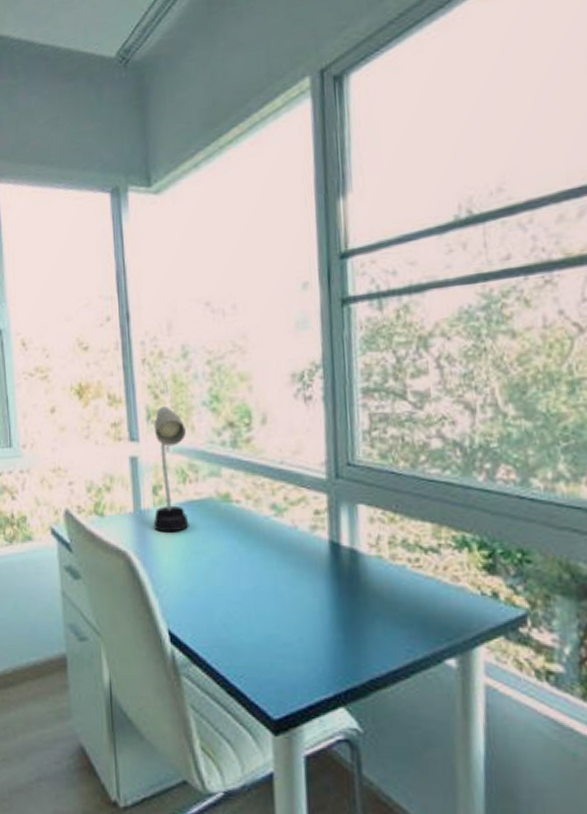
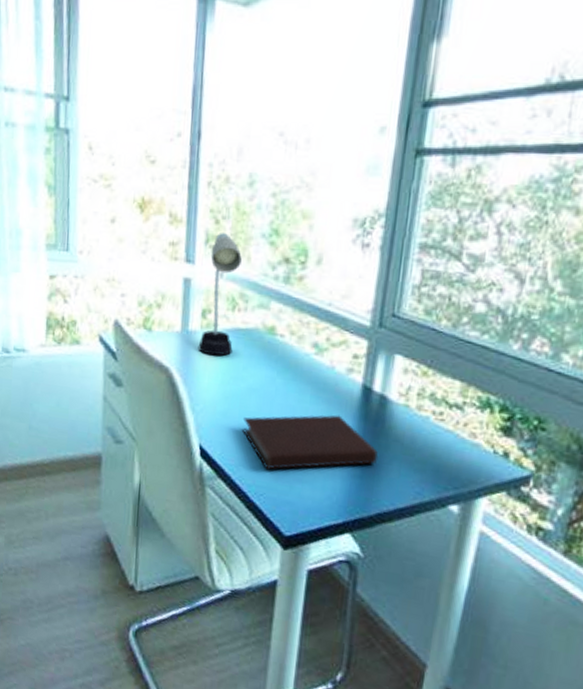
notebook: none [211,577,360,647] -> present [243,415,379,470]

